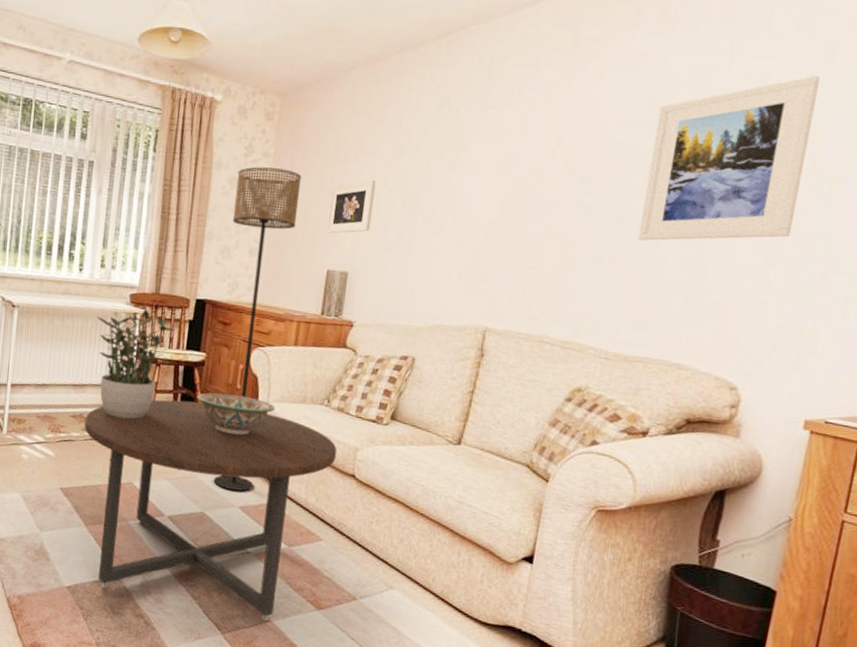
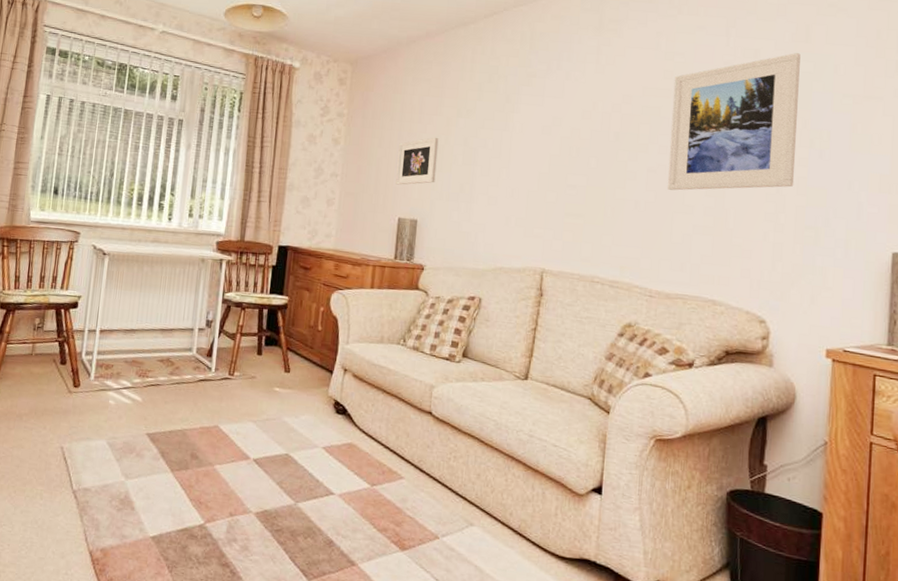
coffee table: present [84,399,338,621] -> none [171,342,414,565]
potted plant: present [96,310,174,419] -> none [184,256,259,362]
decorative bowl: present [196,393,276,436] -> none [280,334,355,376]
floor lamp: present [213,166,302,492] -> none [297,125,373,432]

